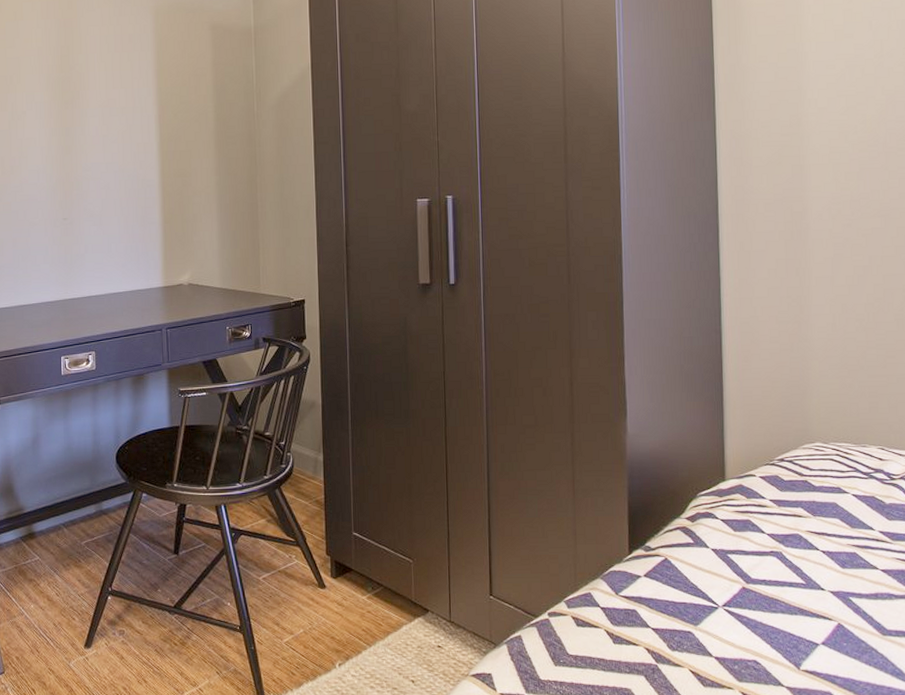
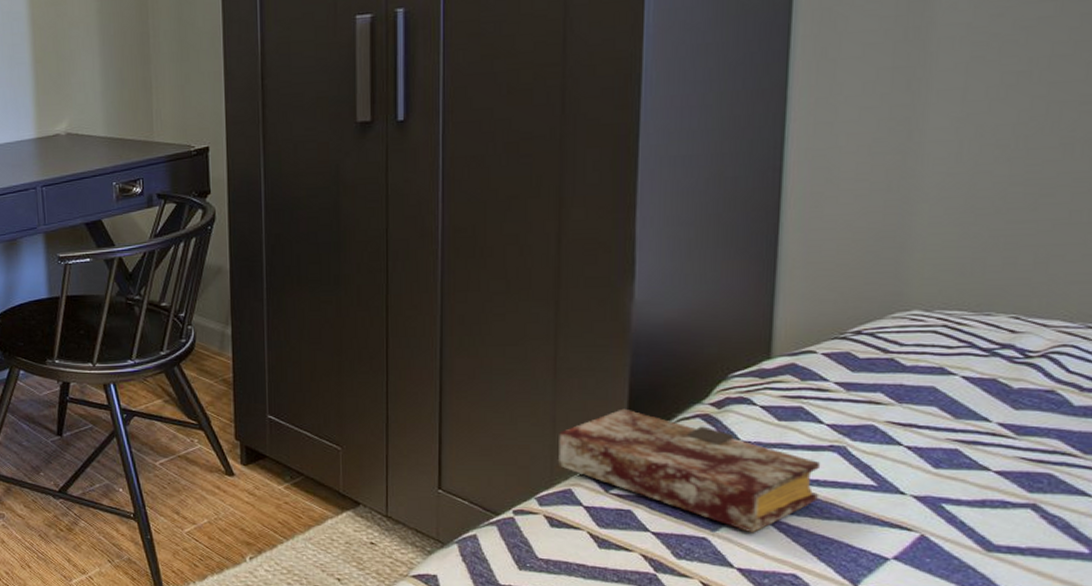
book: none [579,523,766,626] -> present [558,408,821,533]

